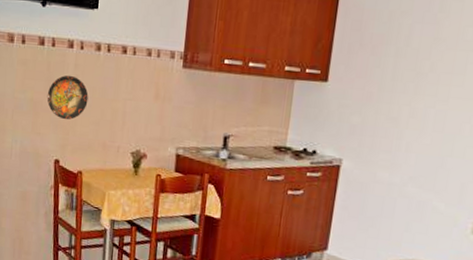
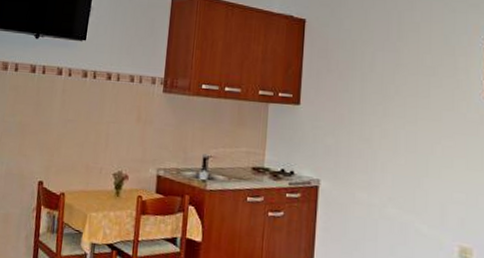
decorative plate: present [47,75,89,120] -> none [34,99,74,142]

